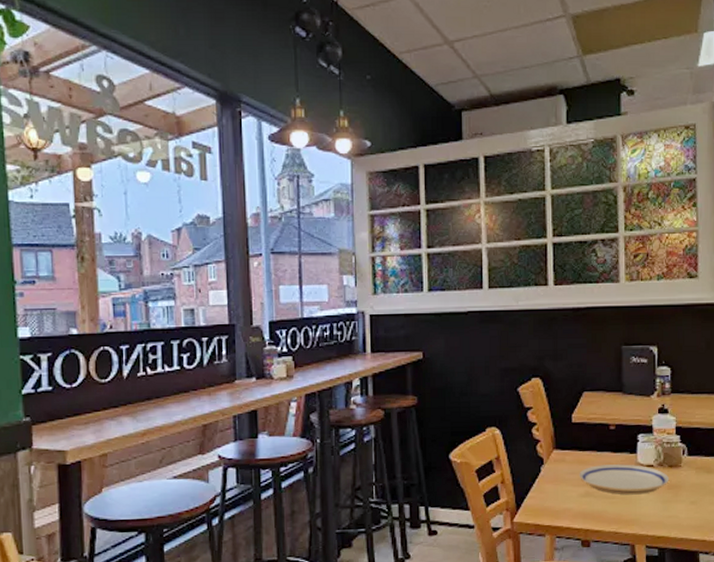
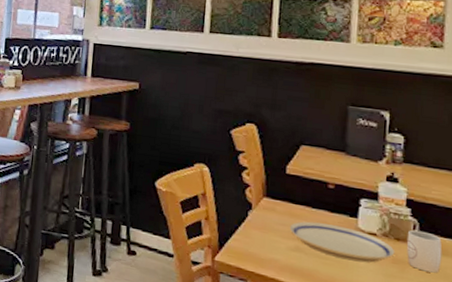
mug: none [678,454,707,491] -> present [406,229,443,273]

